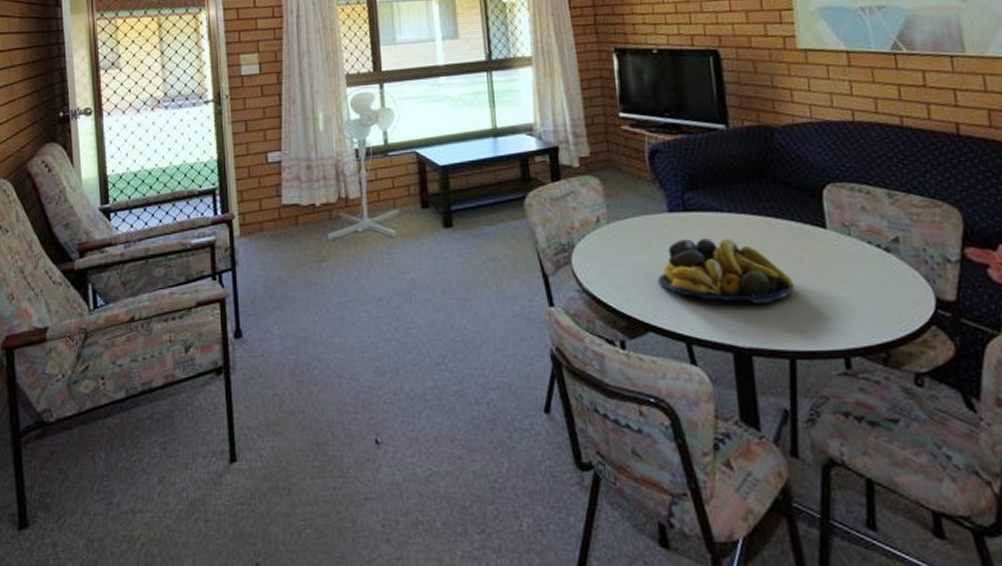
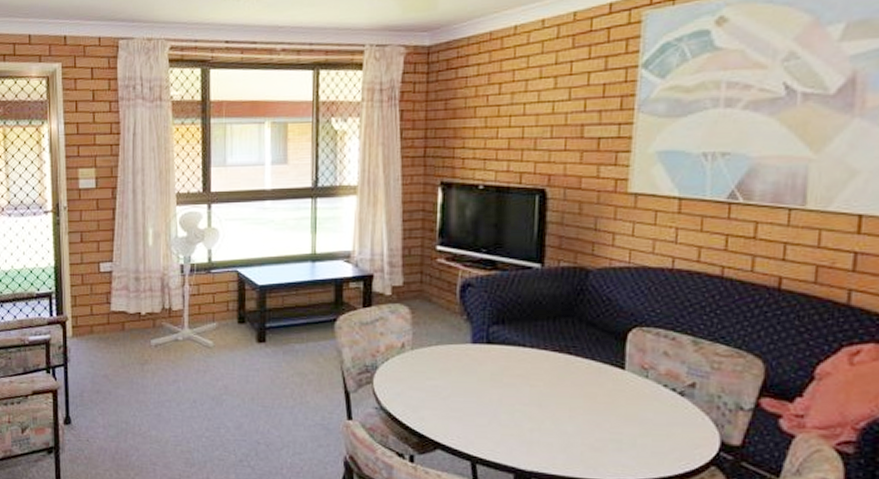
fruit bowl: present [657,237,795,303] -> none [452,369,584,433]

